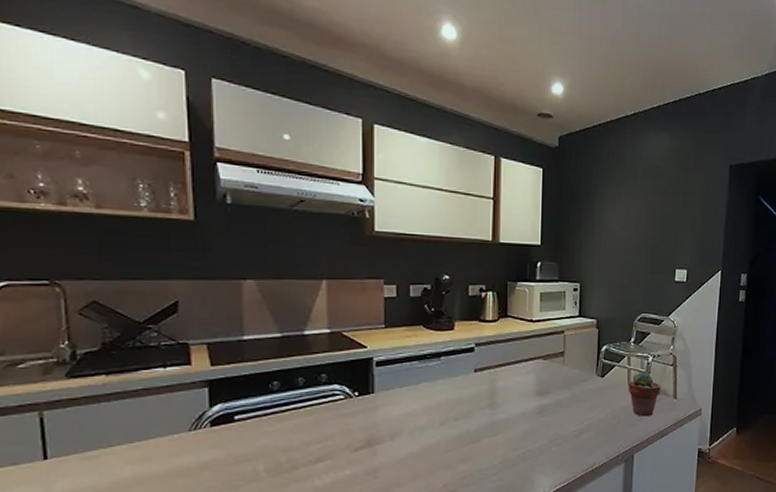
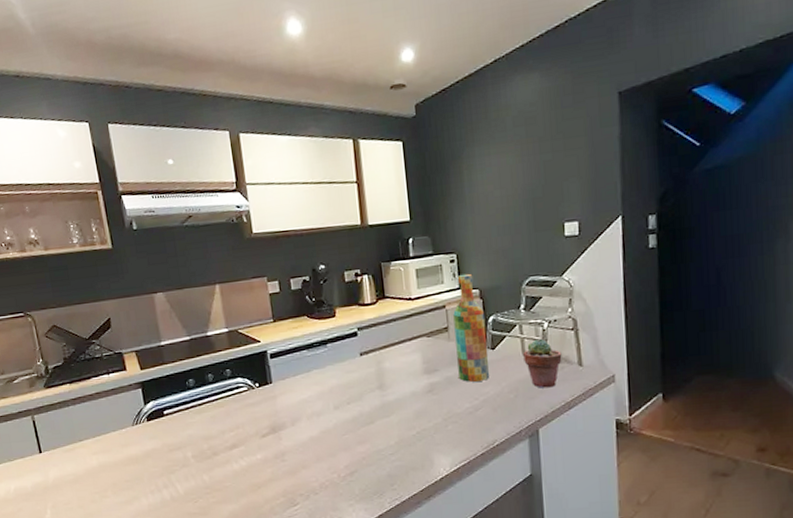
wine bottle: none [568,303,599,406] -> present [453,273,490,382]

